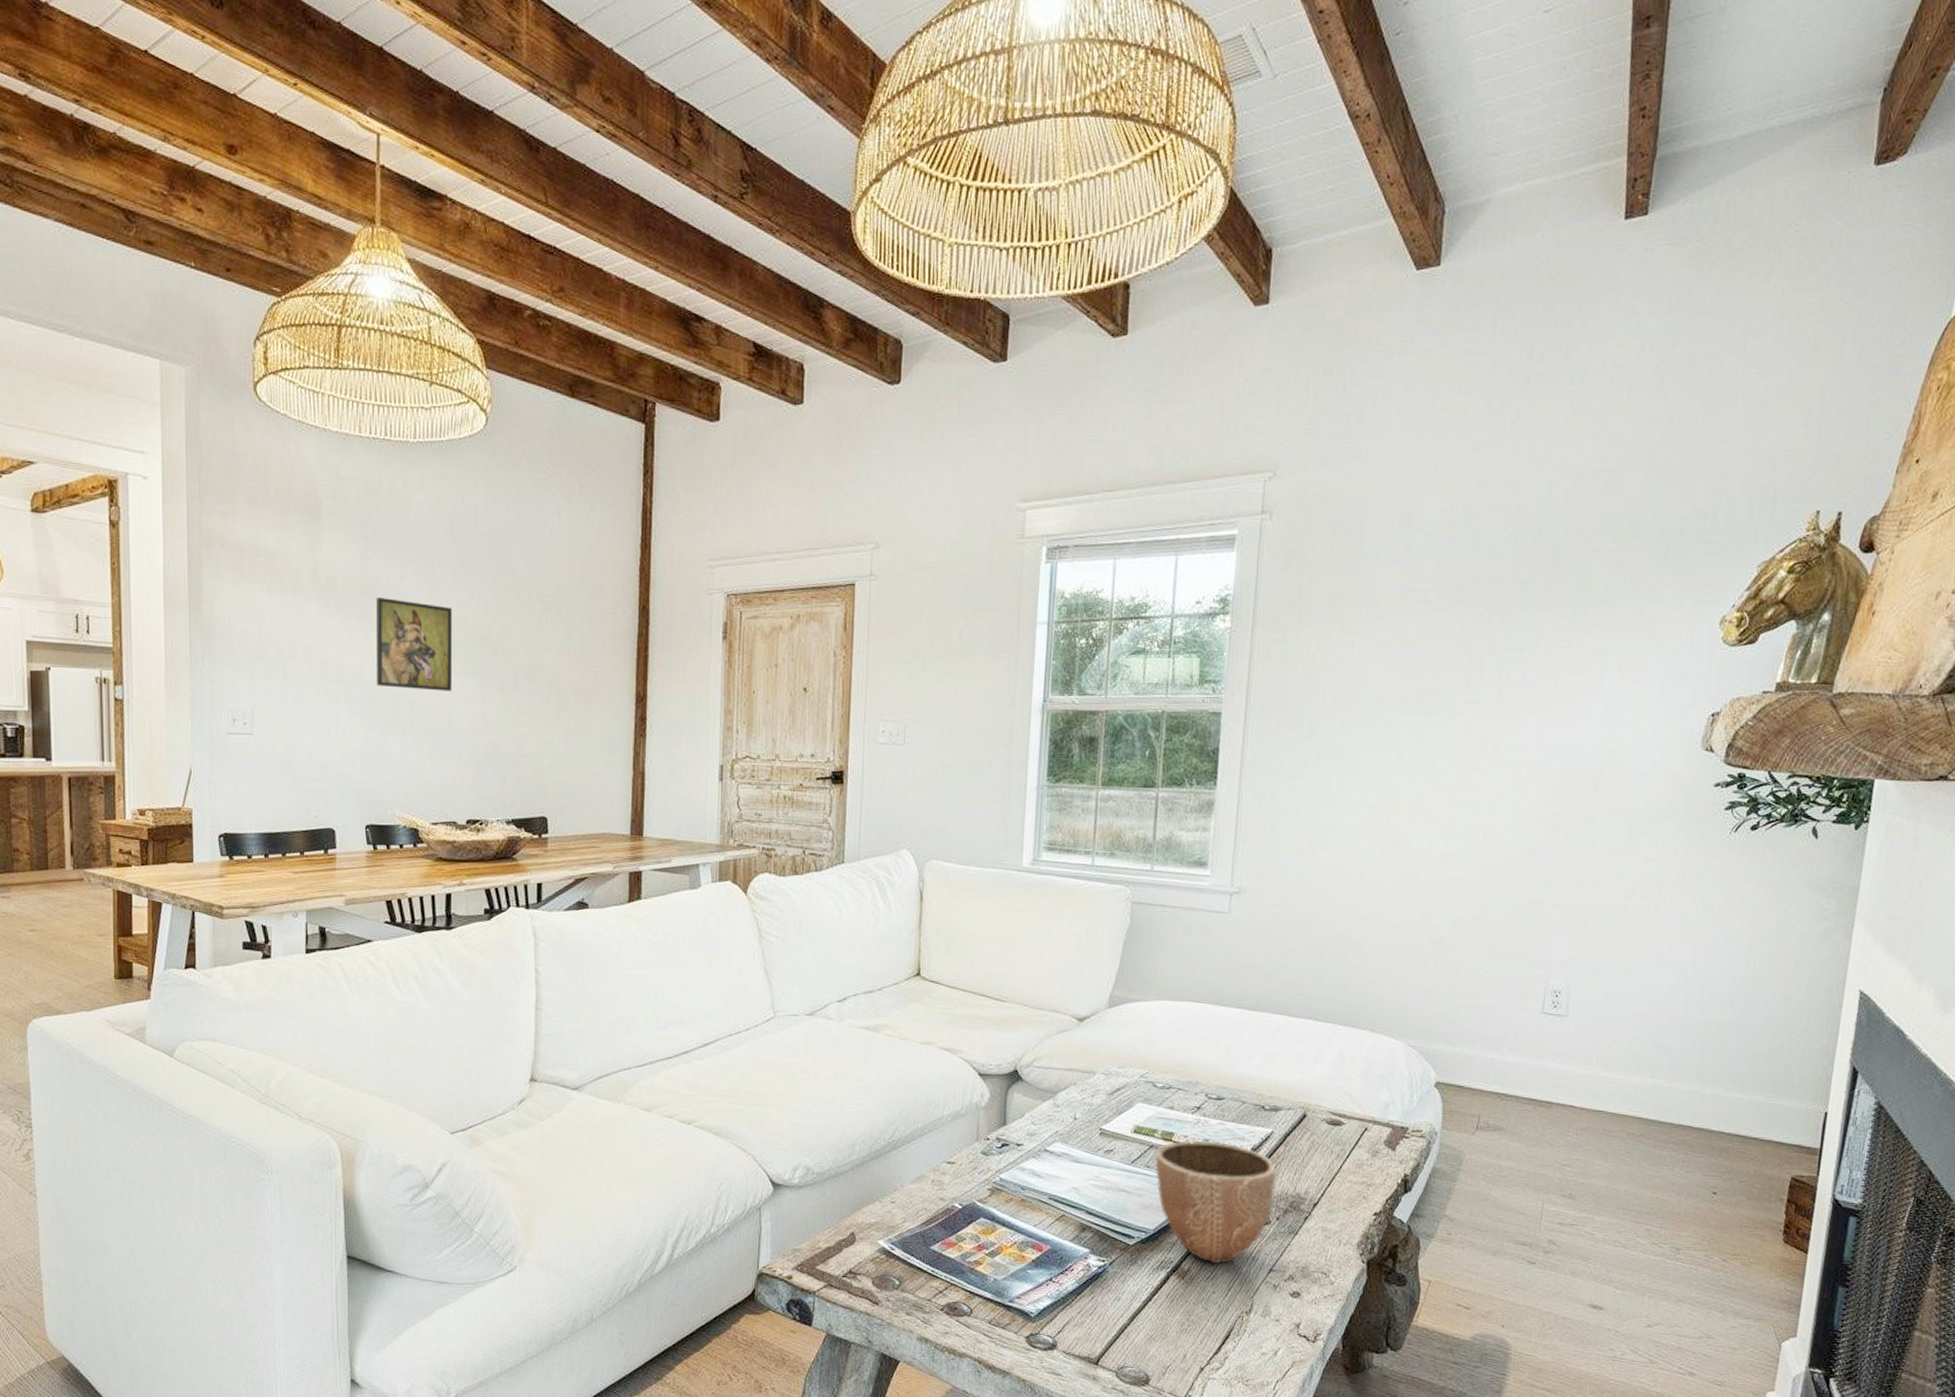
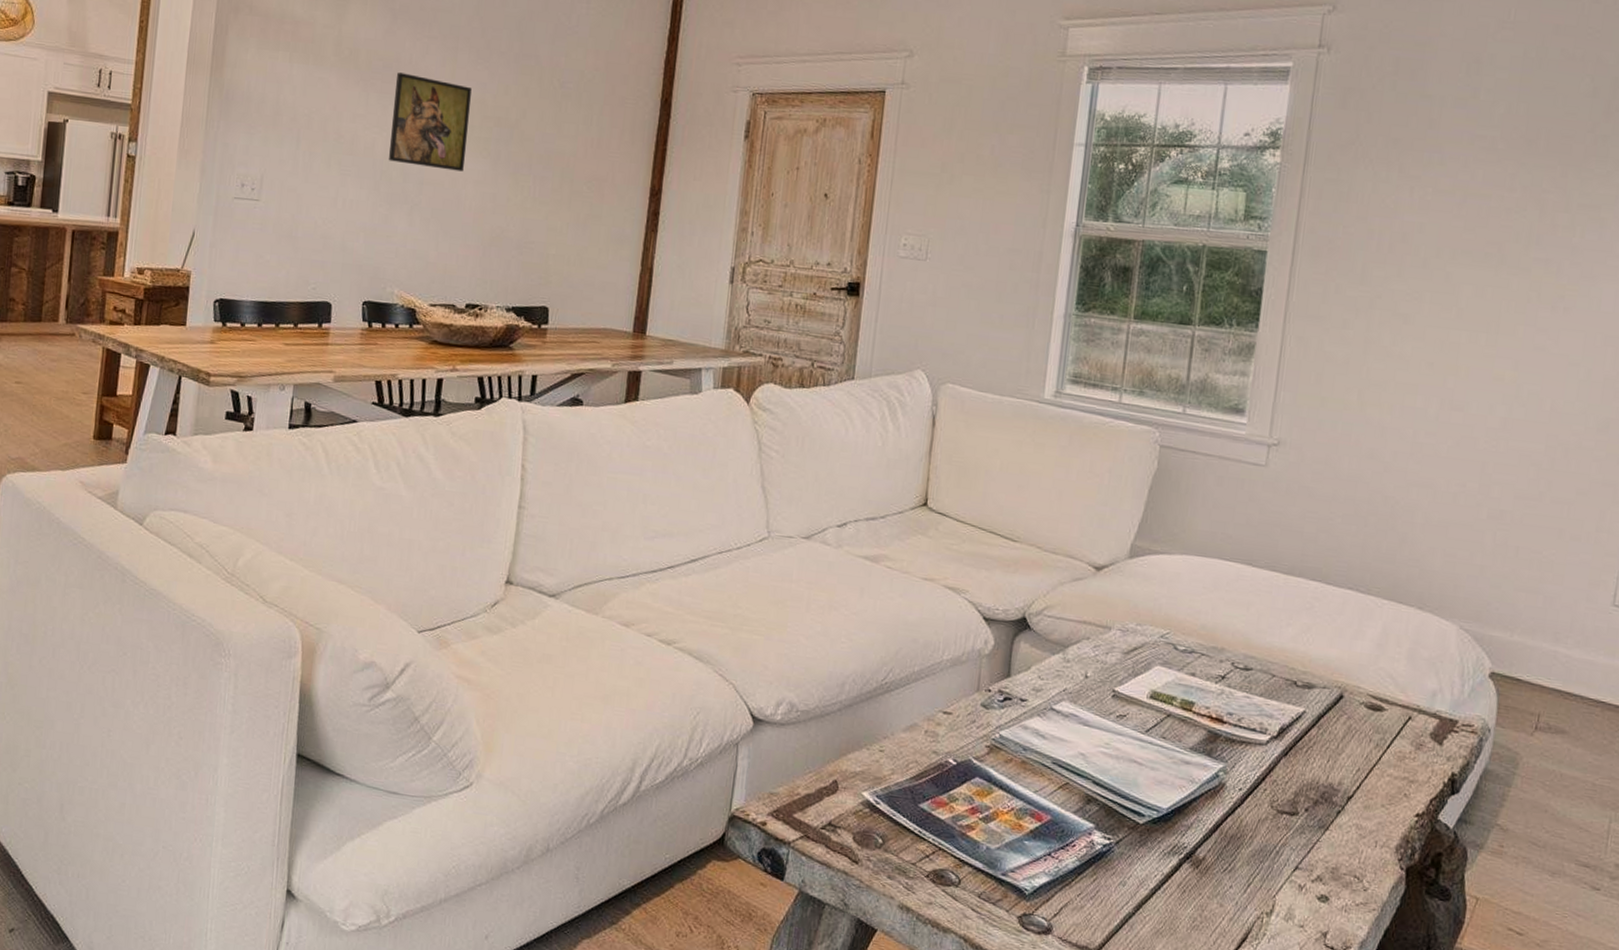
decorative bowl: present [1154,1141,1276,1264] -> none [1171,712,1307,856]

